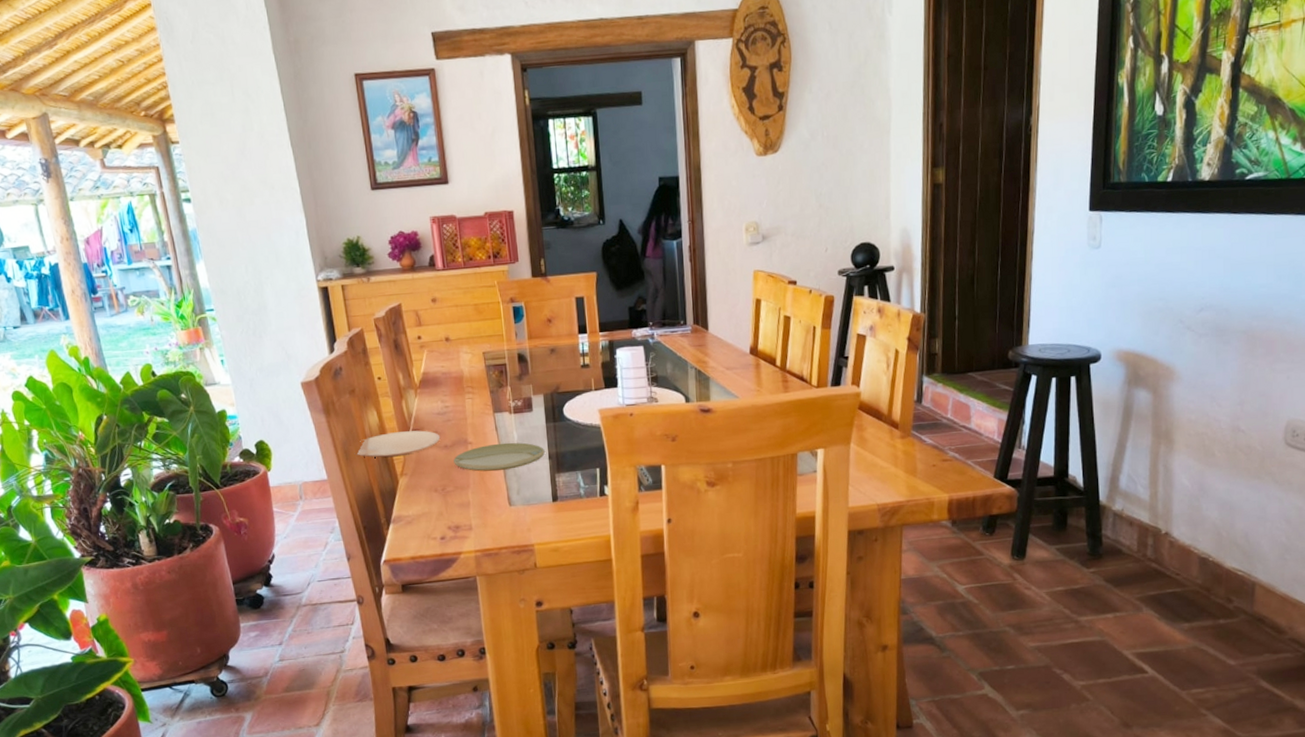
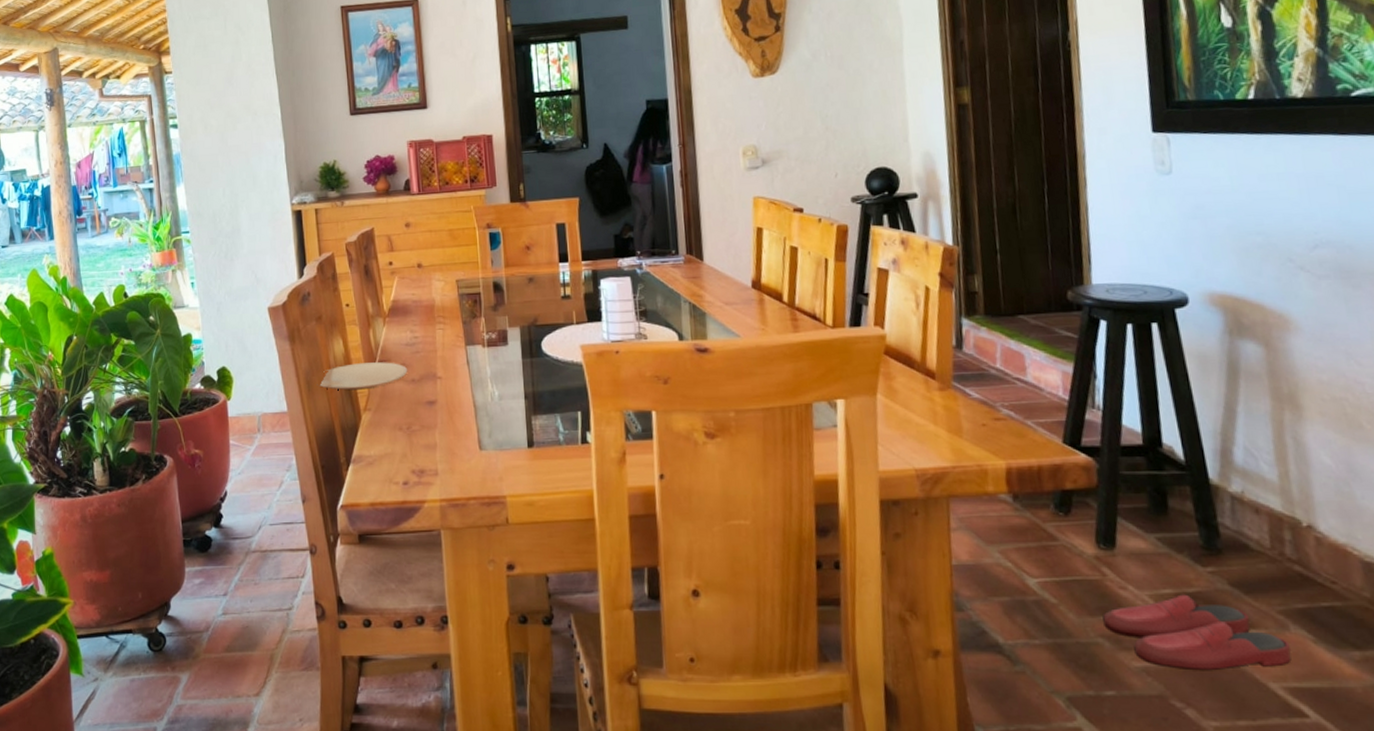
plate: present [453,442,545,472] -> none [421,378,520,410]
slippers: none [1011,590,1141,646] -> present [1103,594,1292,671]

